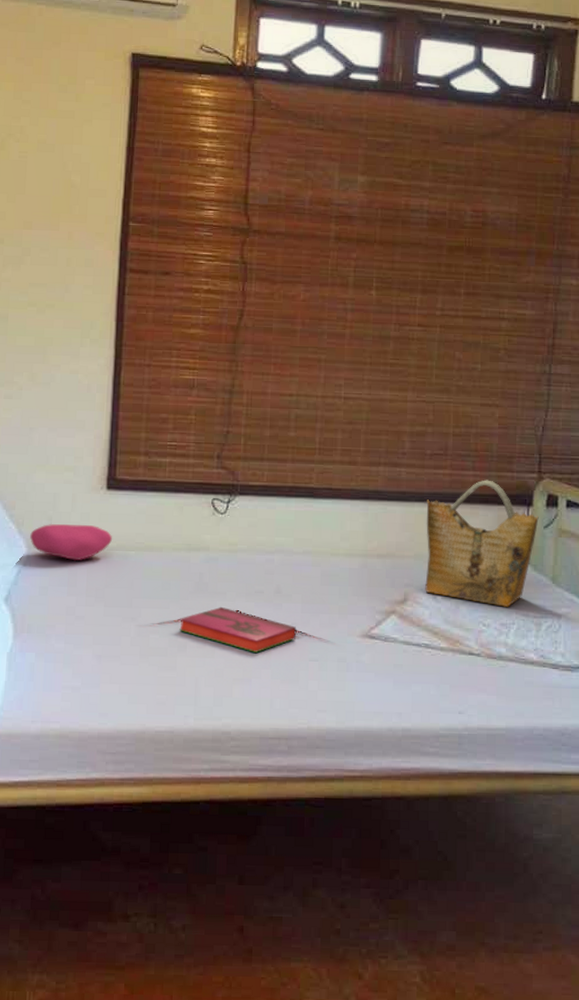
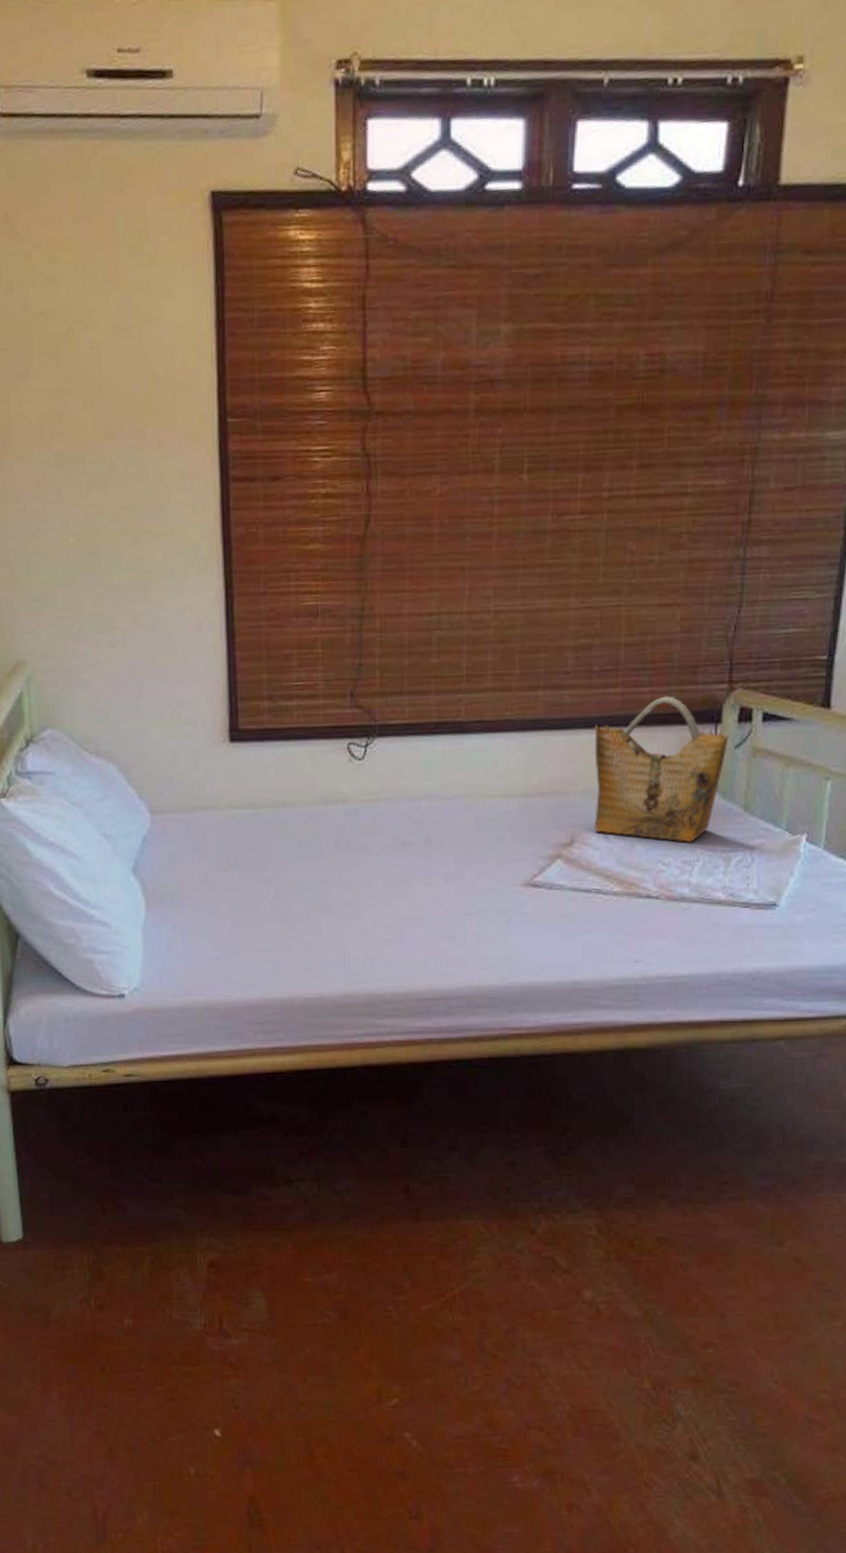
cushion: present [30,523,112,560] -> none [152,783,240,823]
hardback book: present [179,606,297,653] -> none [321,862,451,910]

